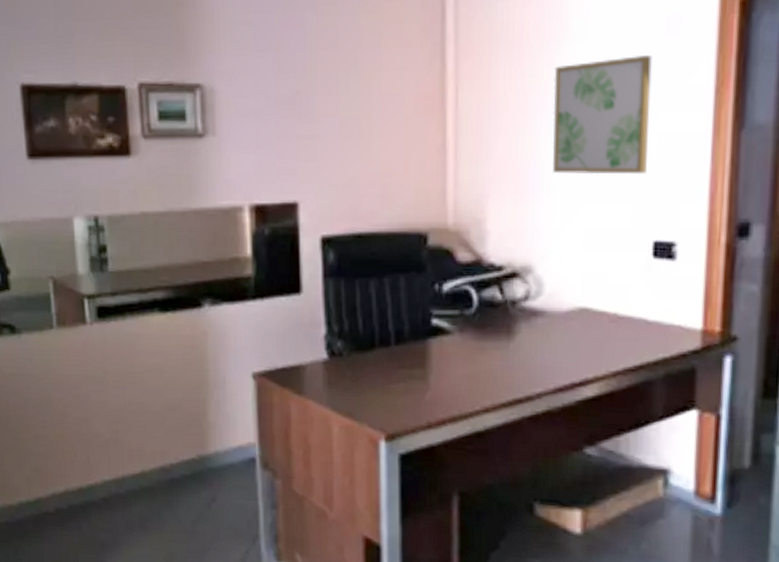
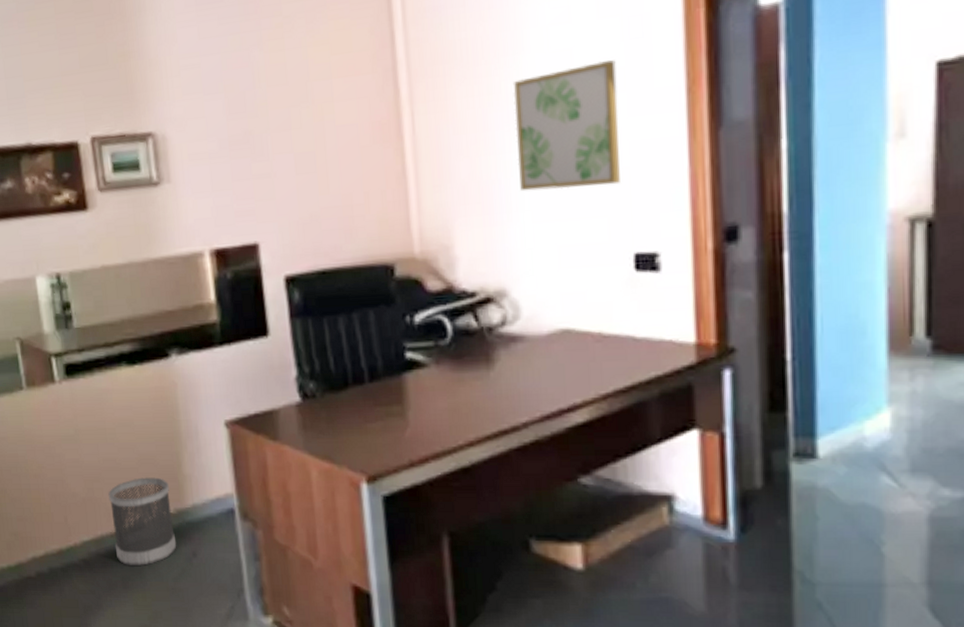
wastebasket: none [132,422,197,508] -> present [108,477,177,566]

